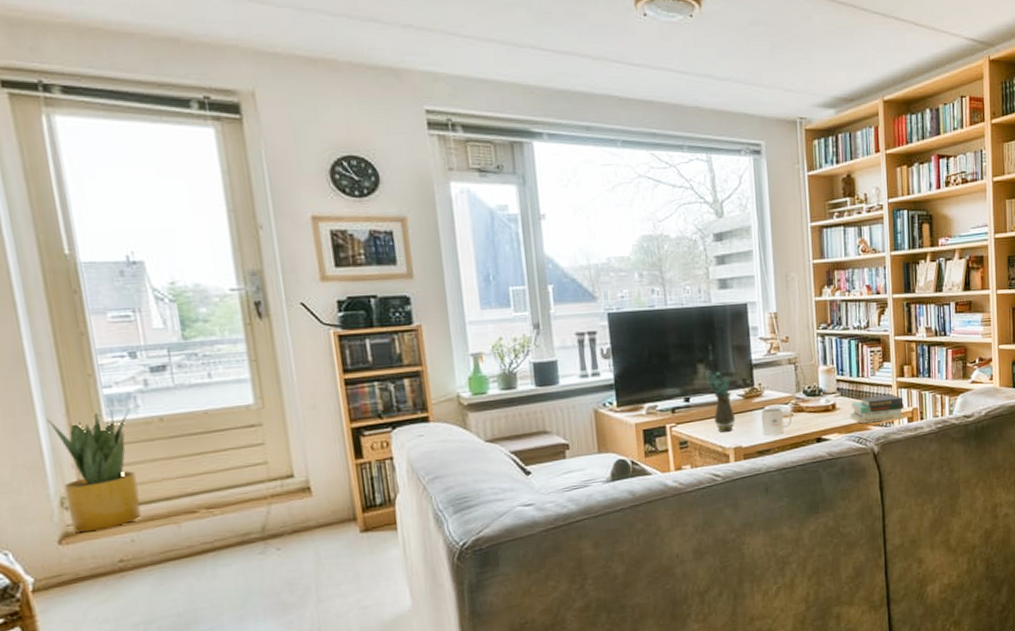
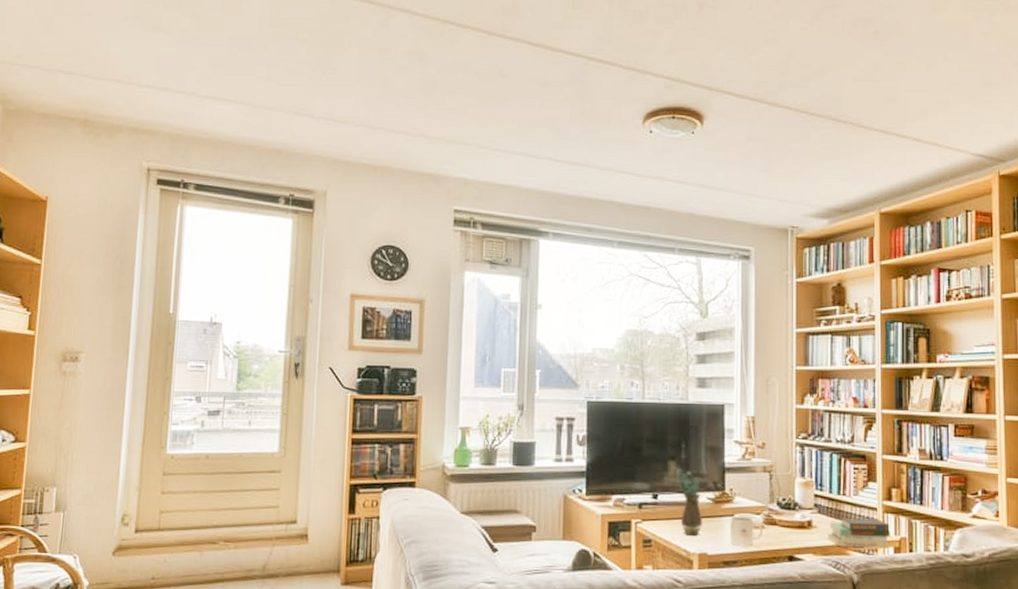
planter: present [48,408,141,533] -> none [125,443,187,548]

